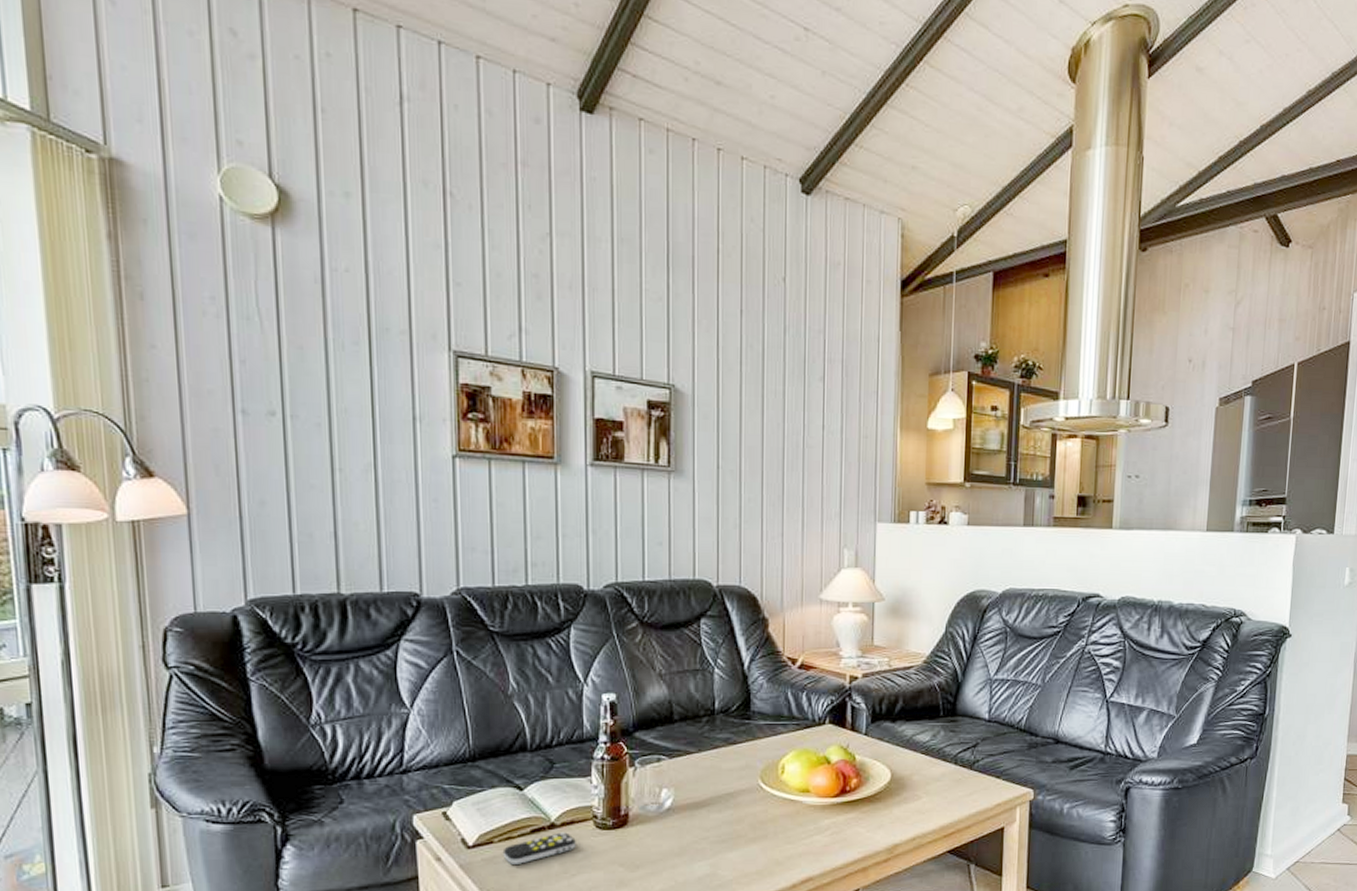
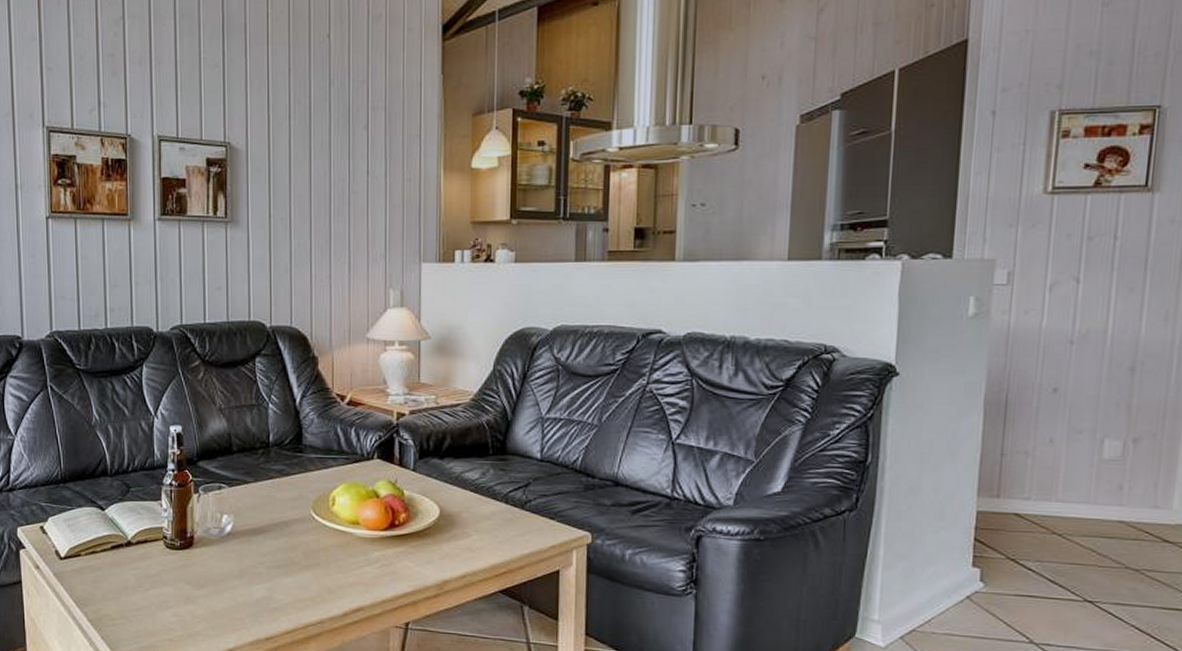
remote control: present [502,832,576,864] -> none [88,550,149,576]

